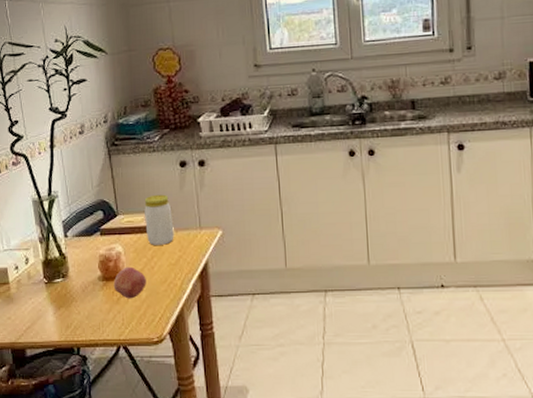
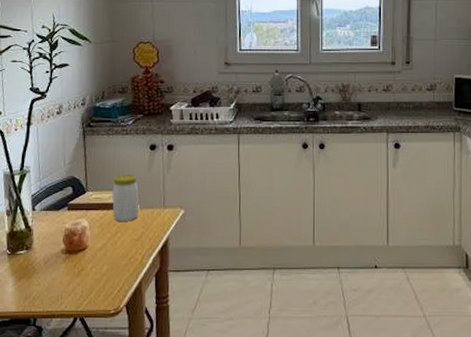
fruit: present [113,266,146,299] -> none [76,241,109,272]

